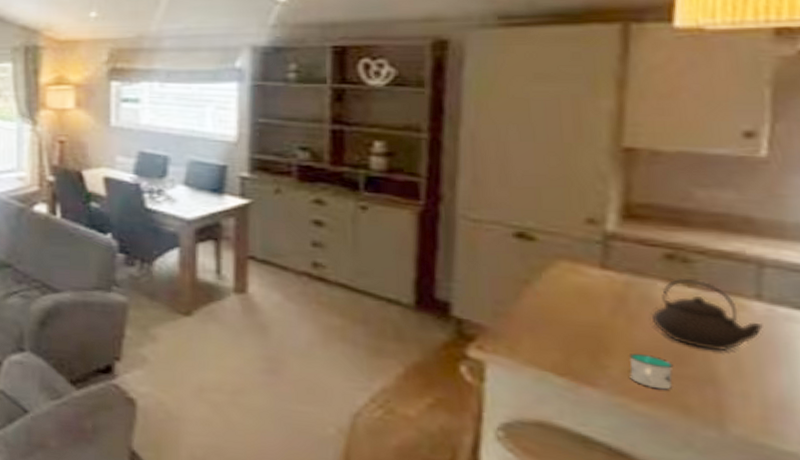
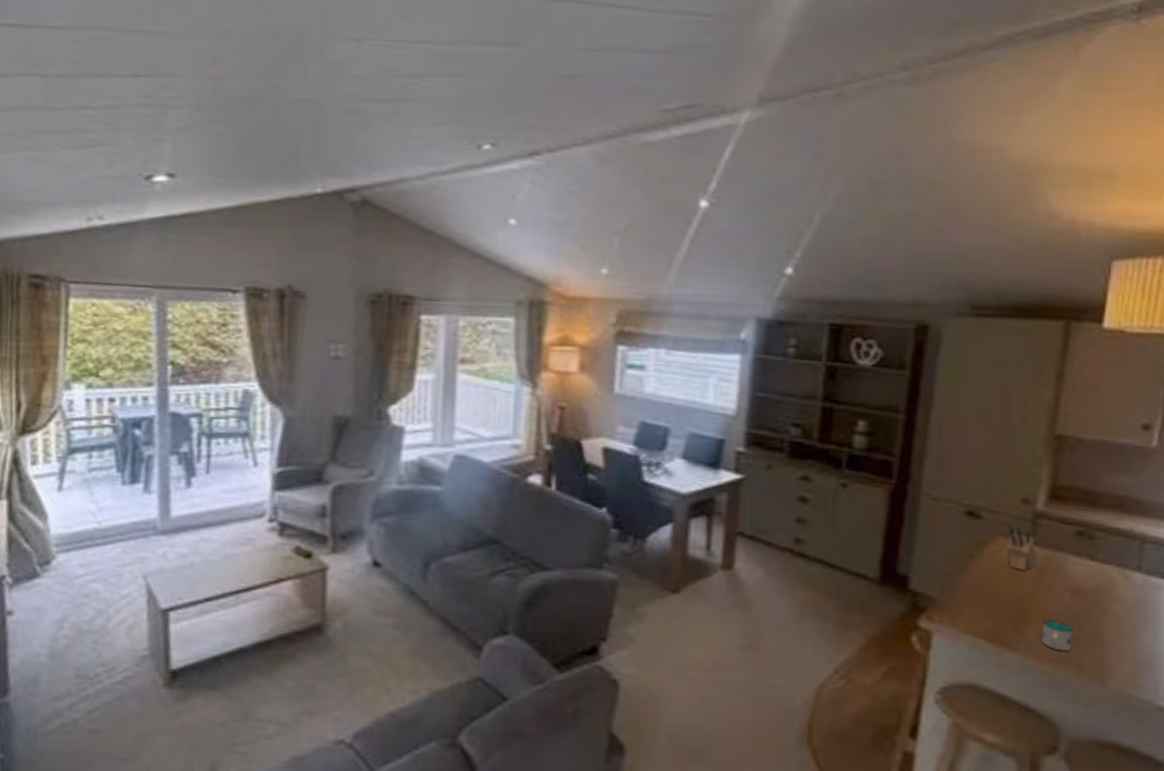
knife block: none [570,247,616,298] -> present [1005,524,1038,571]
teapot: present [651,279,763,352] -> none [1062,553,1140,617]

